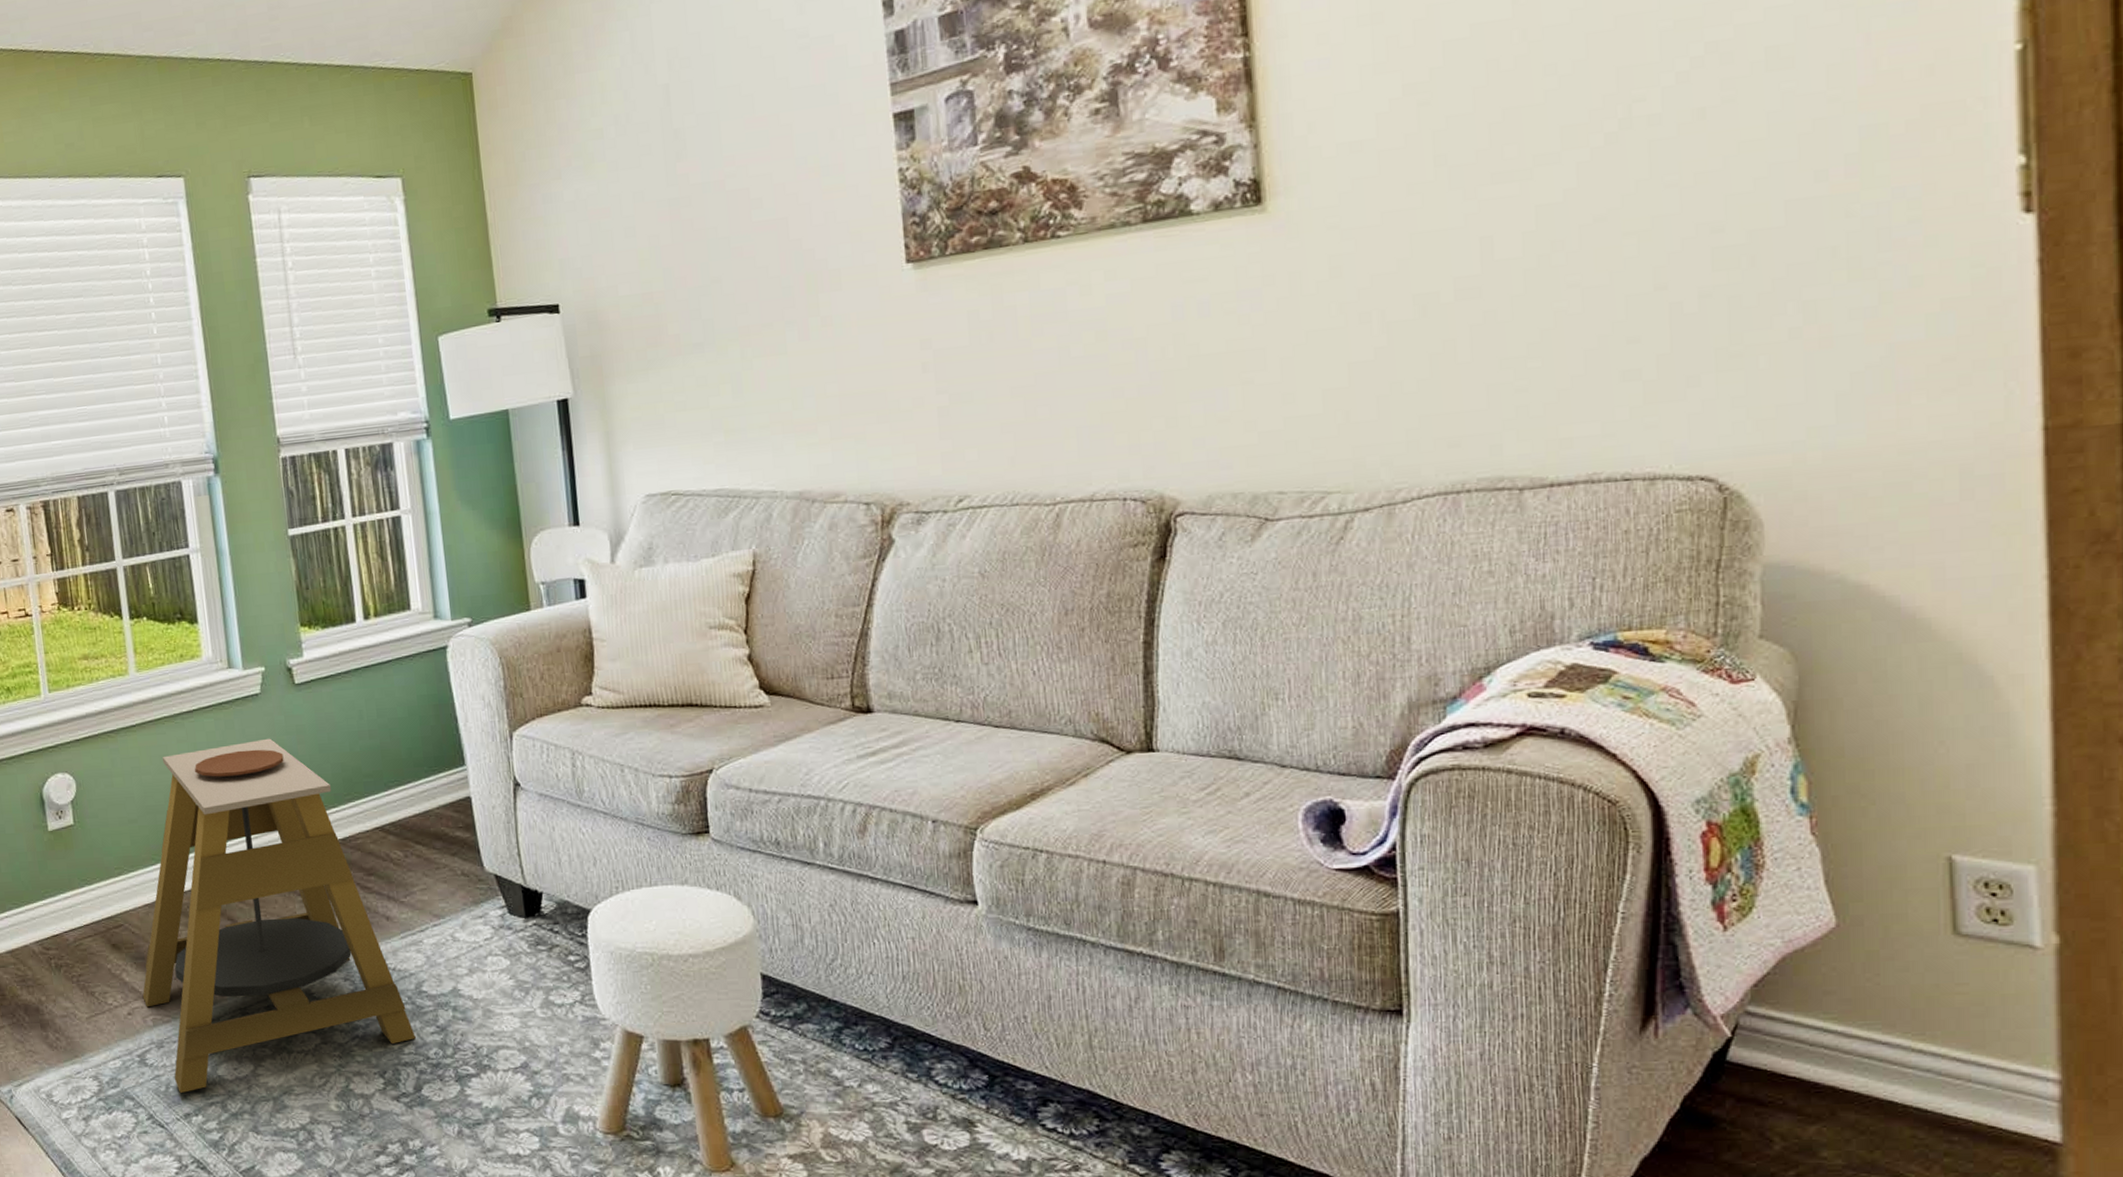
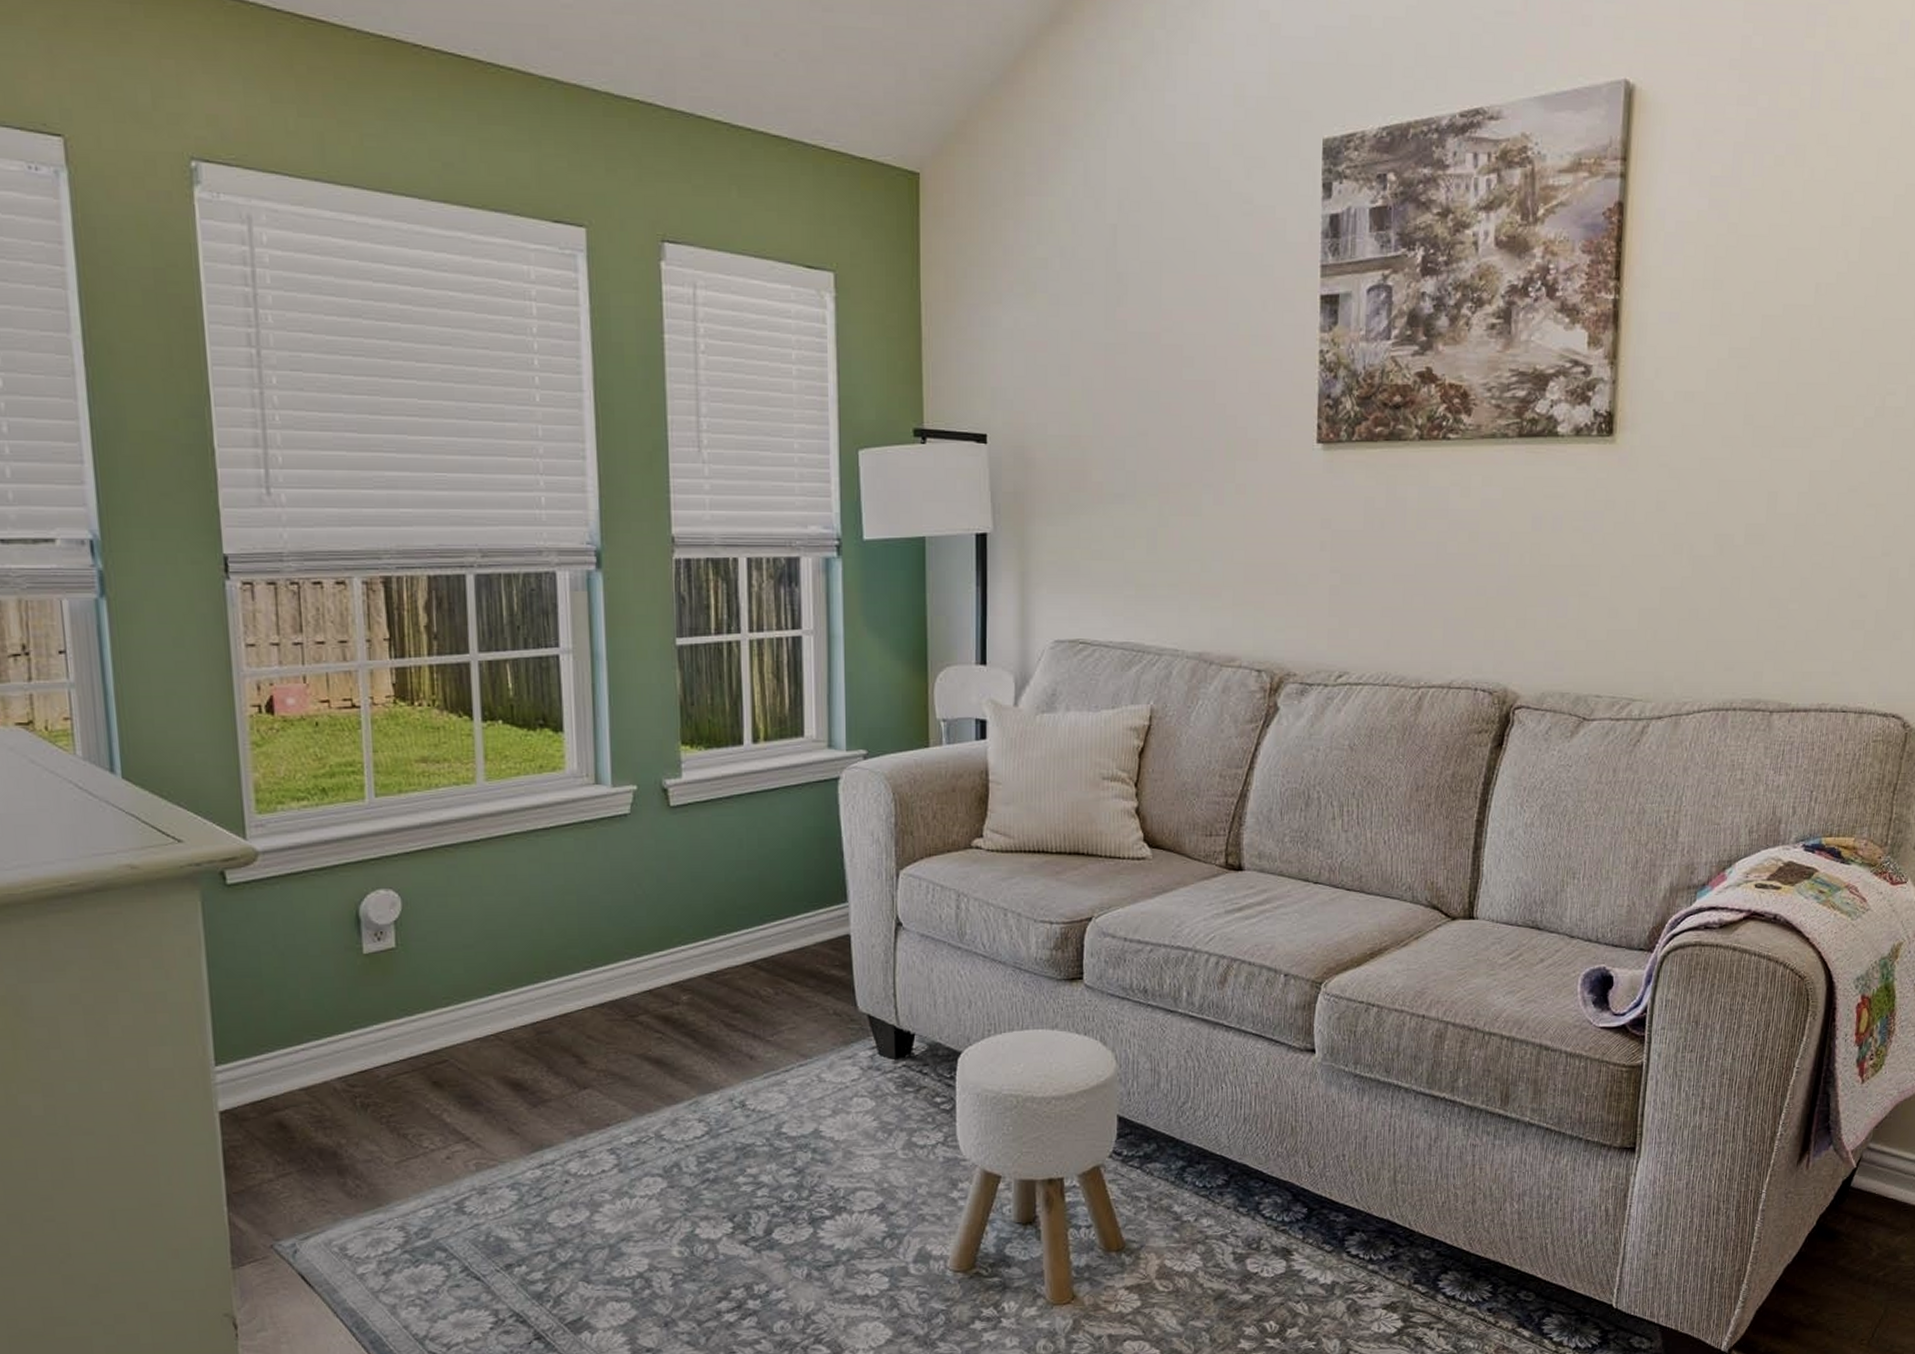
side table: present [142,738,416,1093] -> none [465,863,771,1242]

